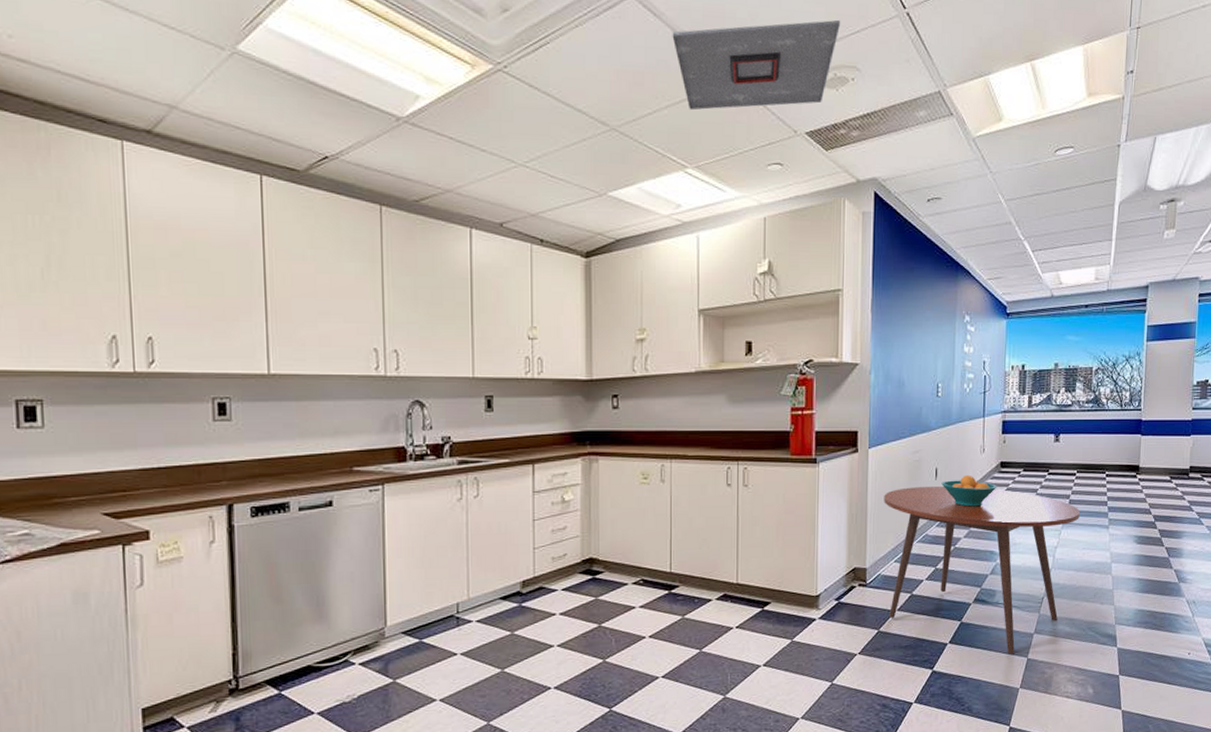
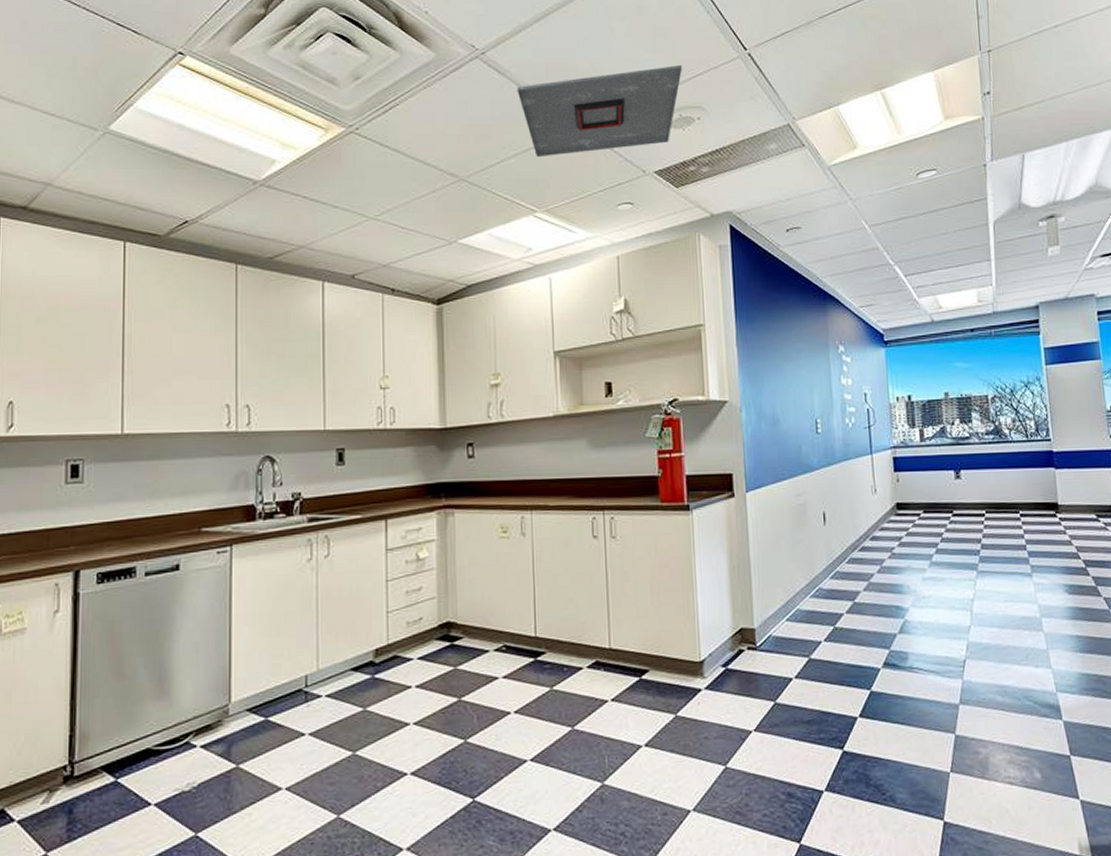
dining table: present [884,486,1080,655] -> none [767,532,996,730]
fruit bowl: present [941,475,997,507] -> none [831,518,896,555]

